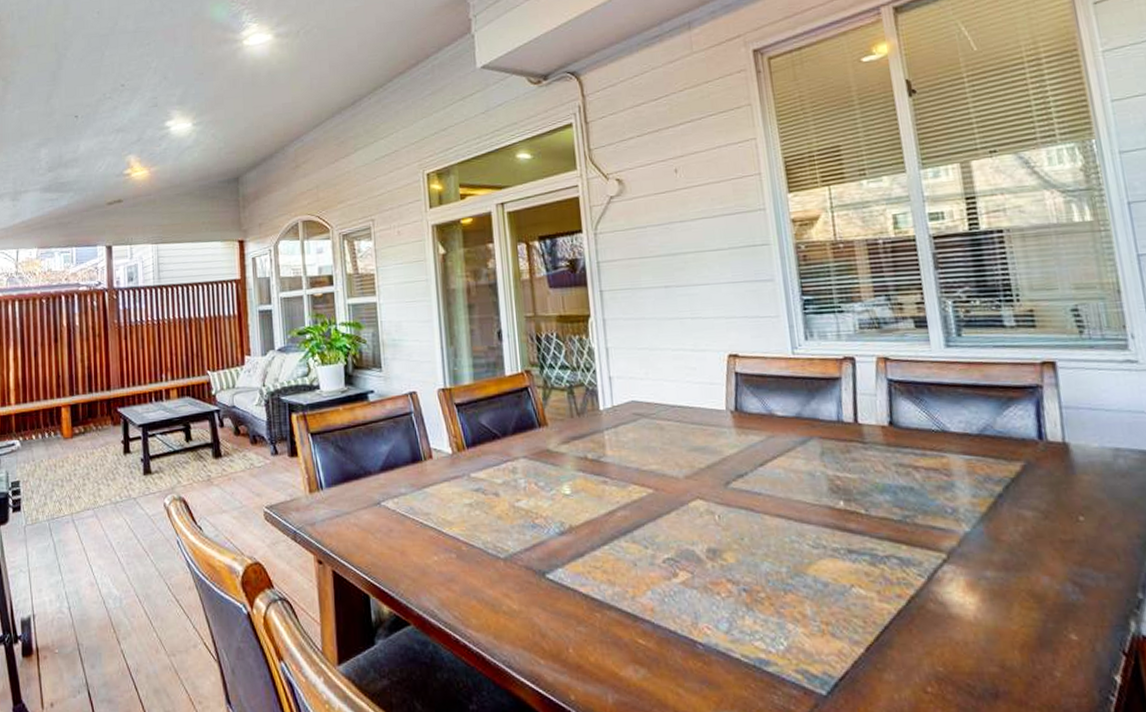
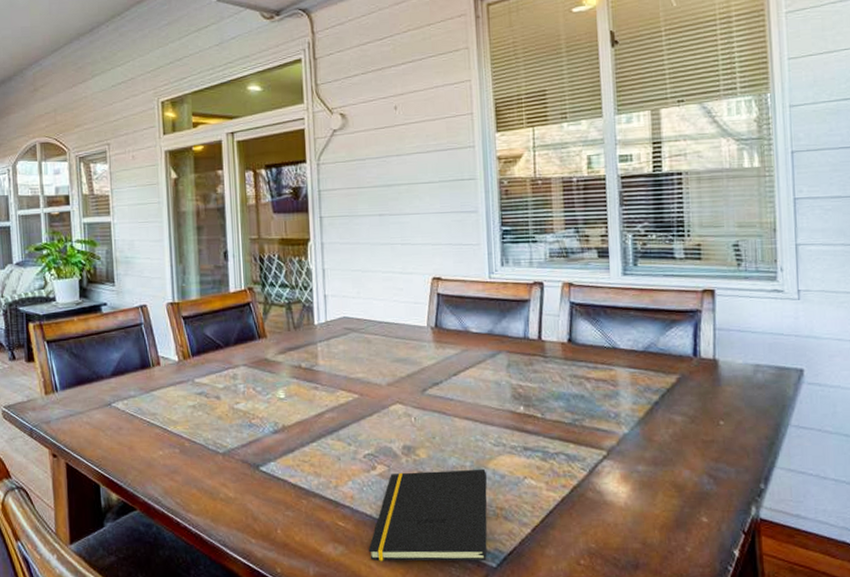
notepad: none [674,575,815,688] -> present [368,469,488,562]

